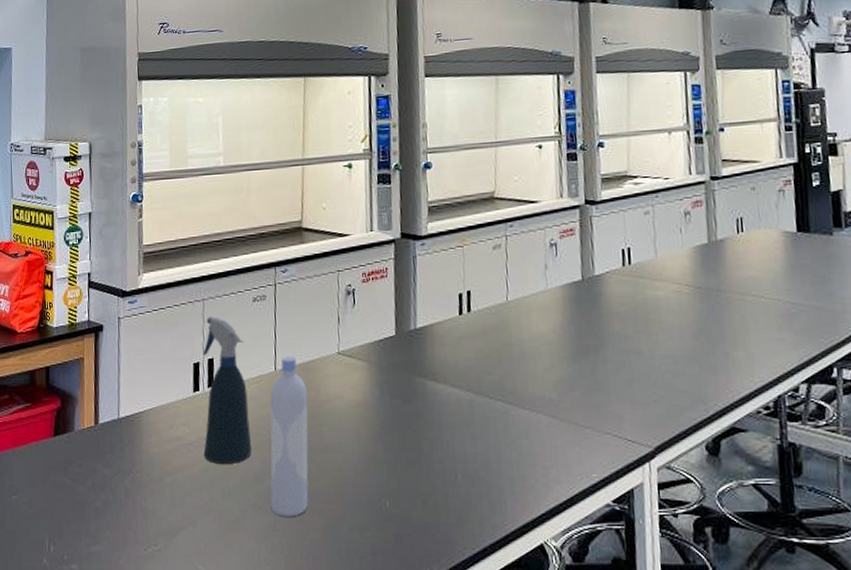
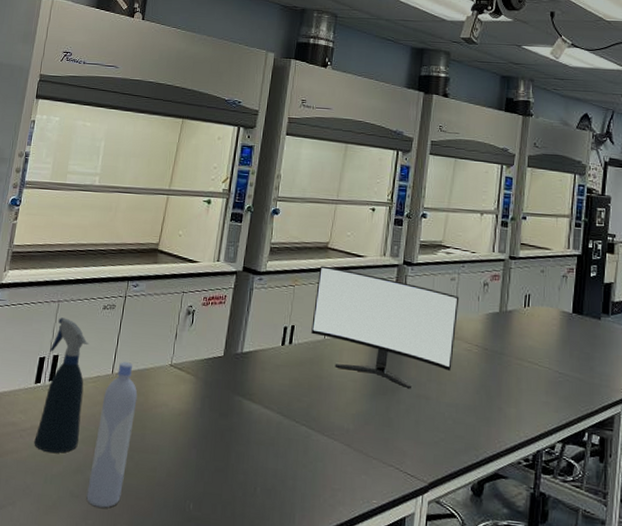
monitor: none [488,219,662,345] -> present [311,265,460,389]

